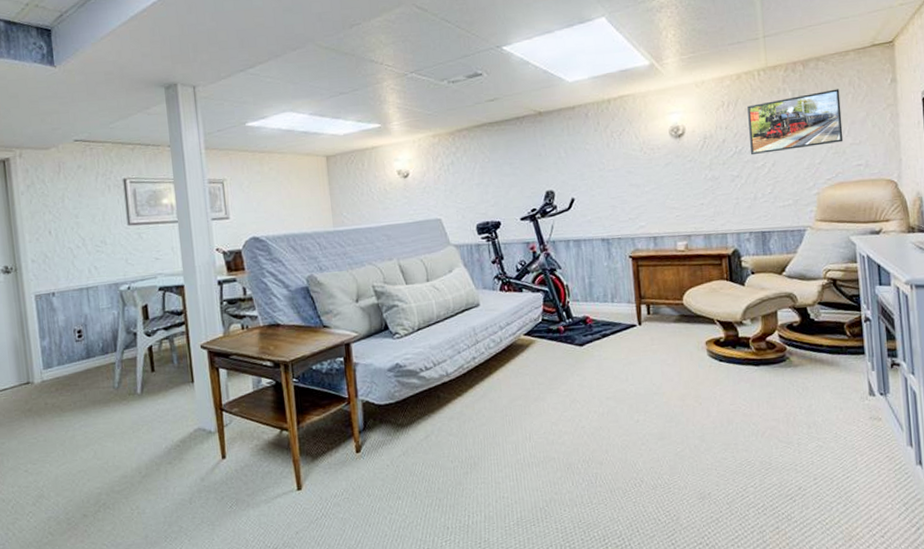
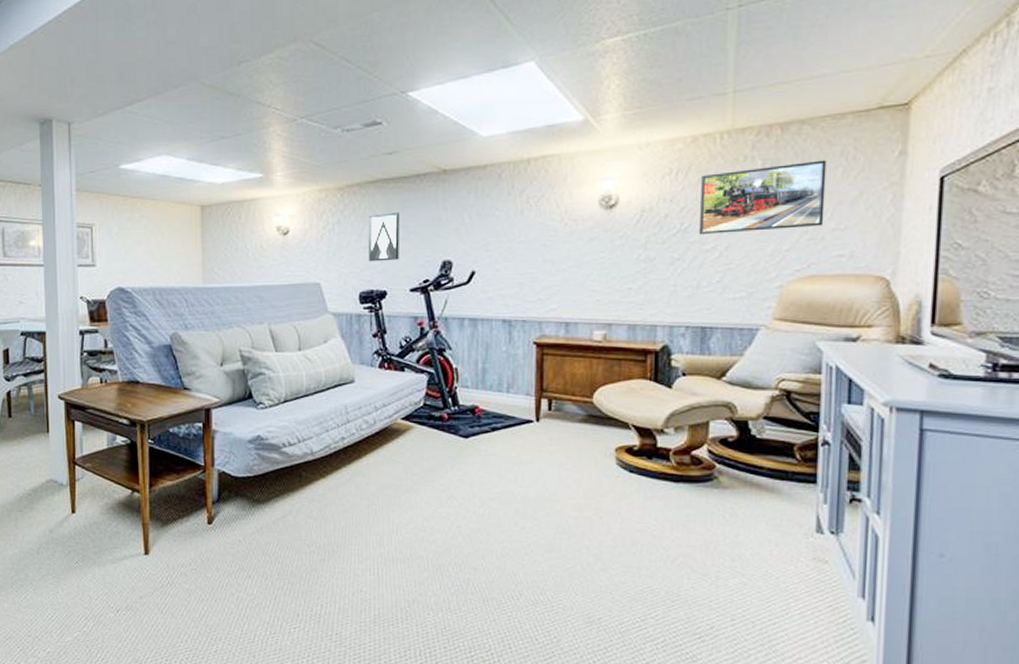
wall art: none [479,151,508,197] -> present [369,212,399,262]

